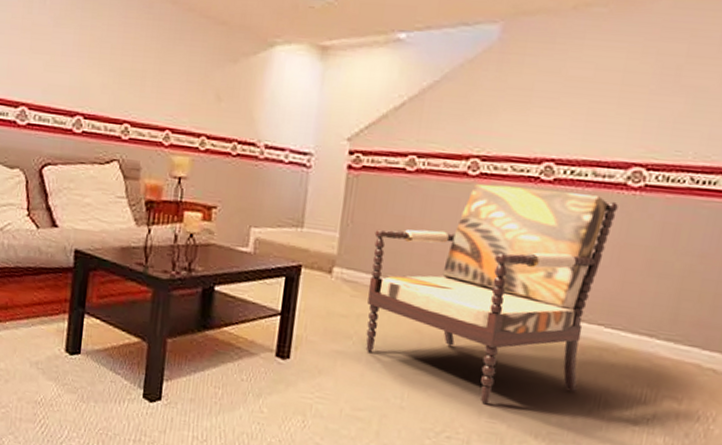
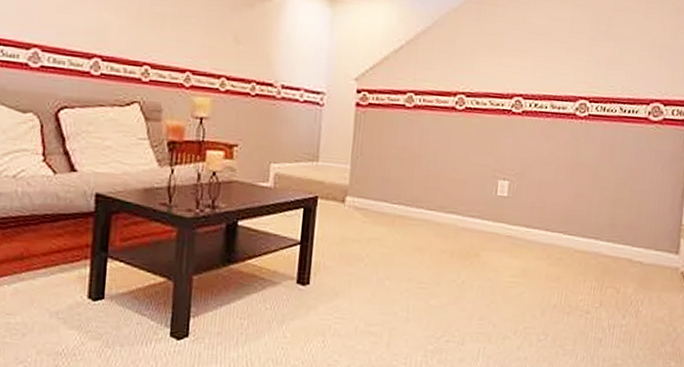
armchair: present [365,184,618,405] -> none [376,117,570,309]

